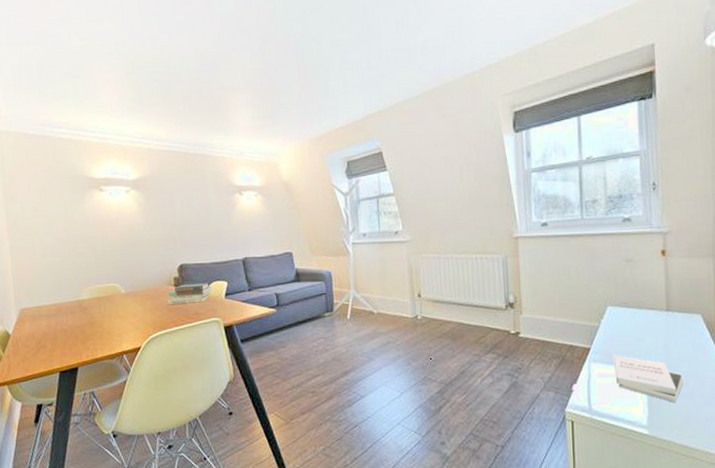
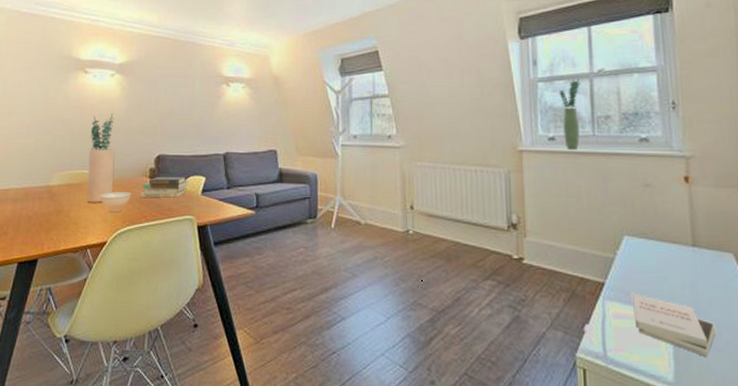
vase: none [113,228,142,313] -> present [86,113,115,203]
bowl: none [130,301,159,321] -> present [100,192,132,213]
vase: none [550,167,571,234] -> present [559,79,581,151]

